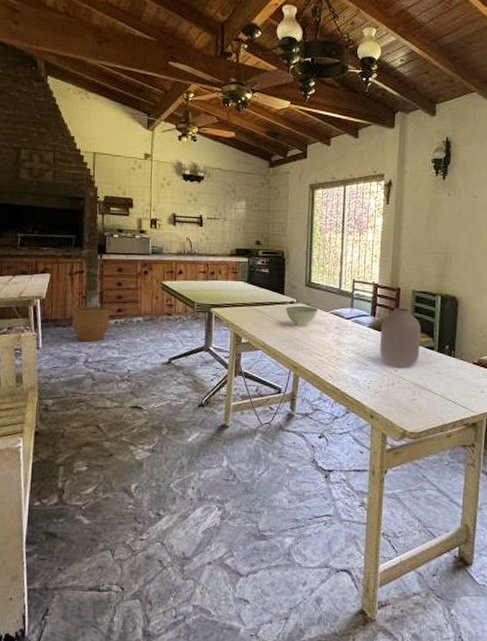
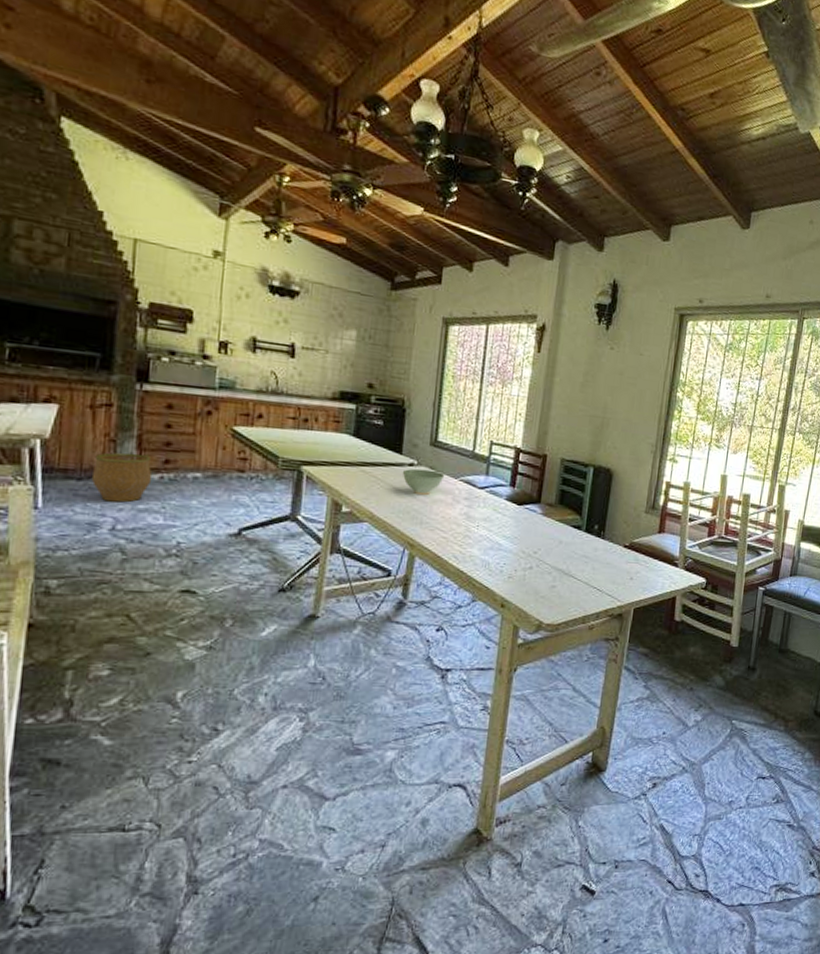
vase: present [380,307,421,368] -> none [517,478,568,549]

